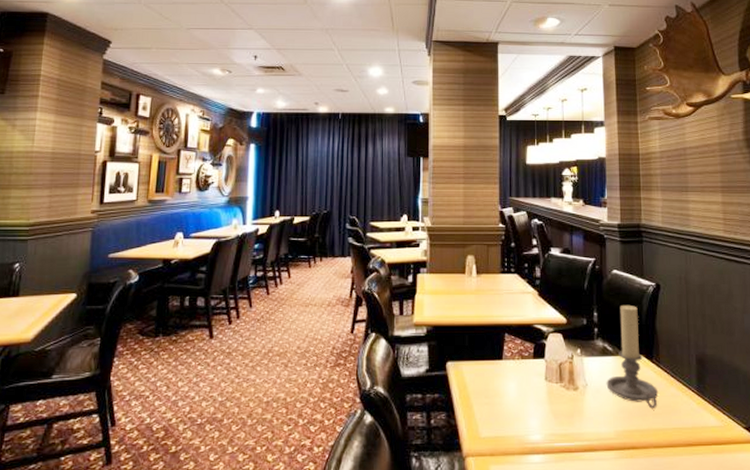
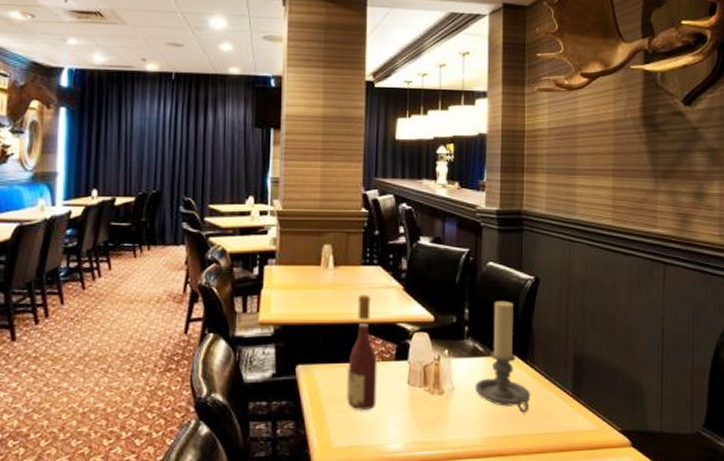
wine bottle: none [491,298,518,403] -> present [346,294,377,410]

